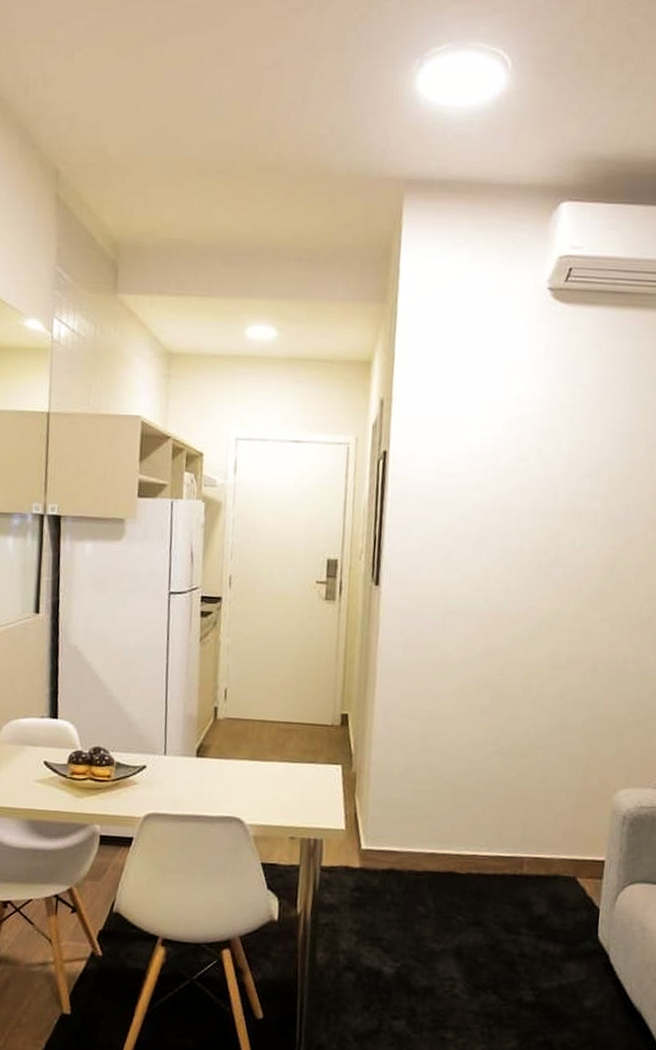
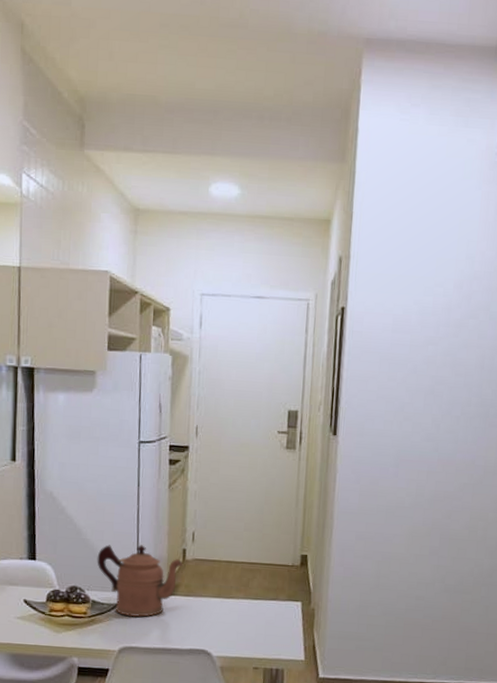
coffeepot: none [122,702,214,781] -> present [97,545,182,617]

